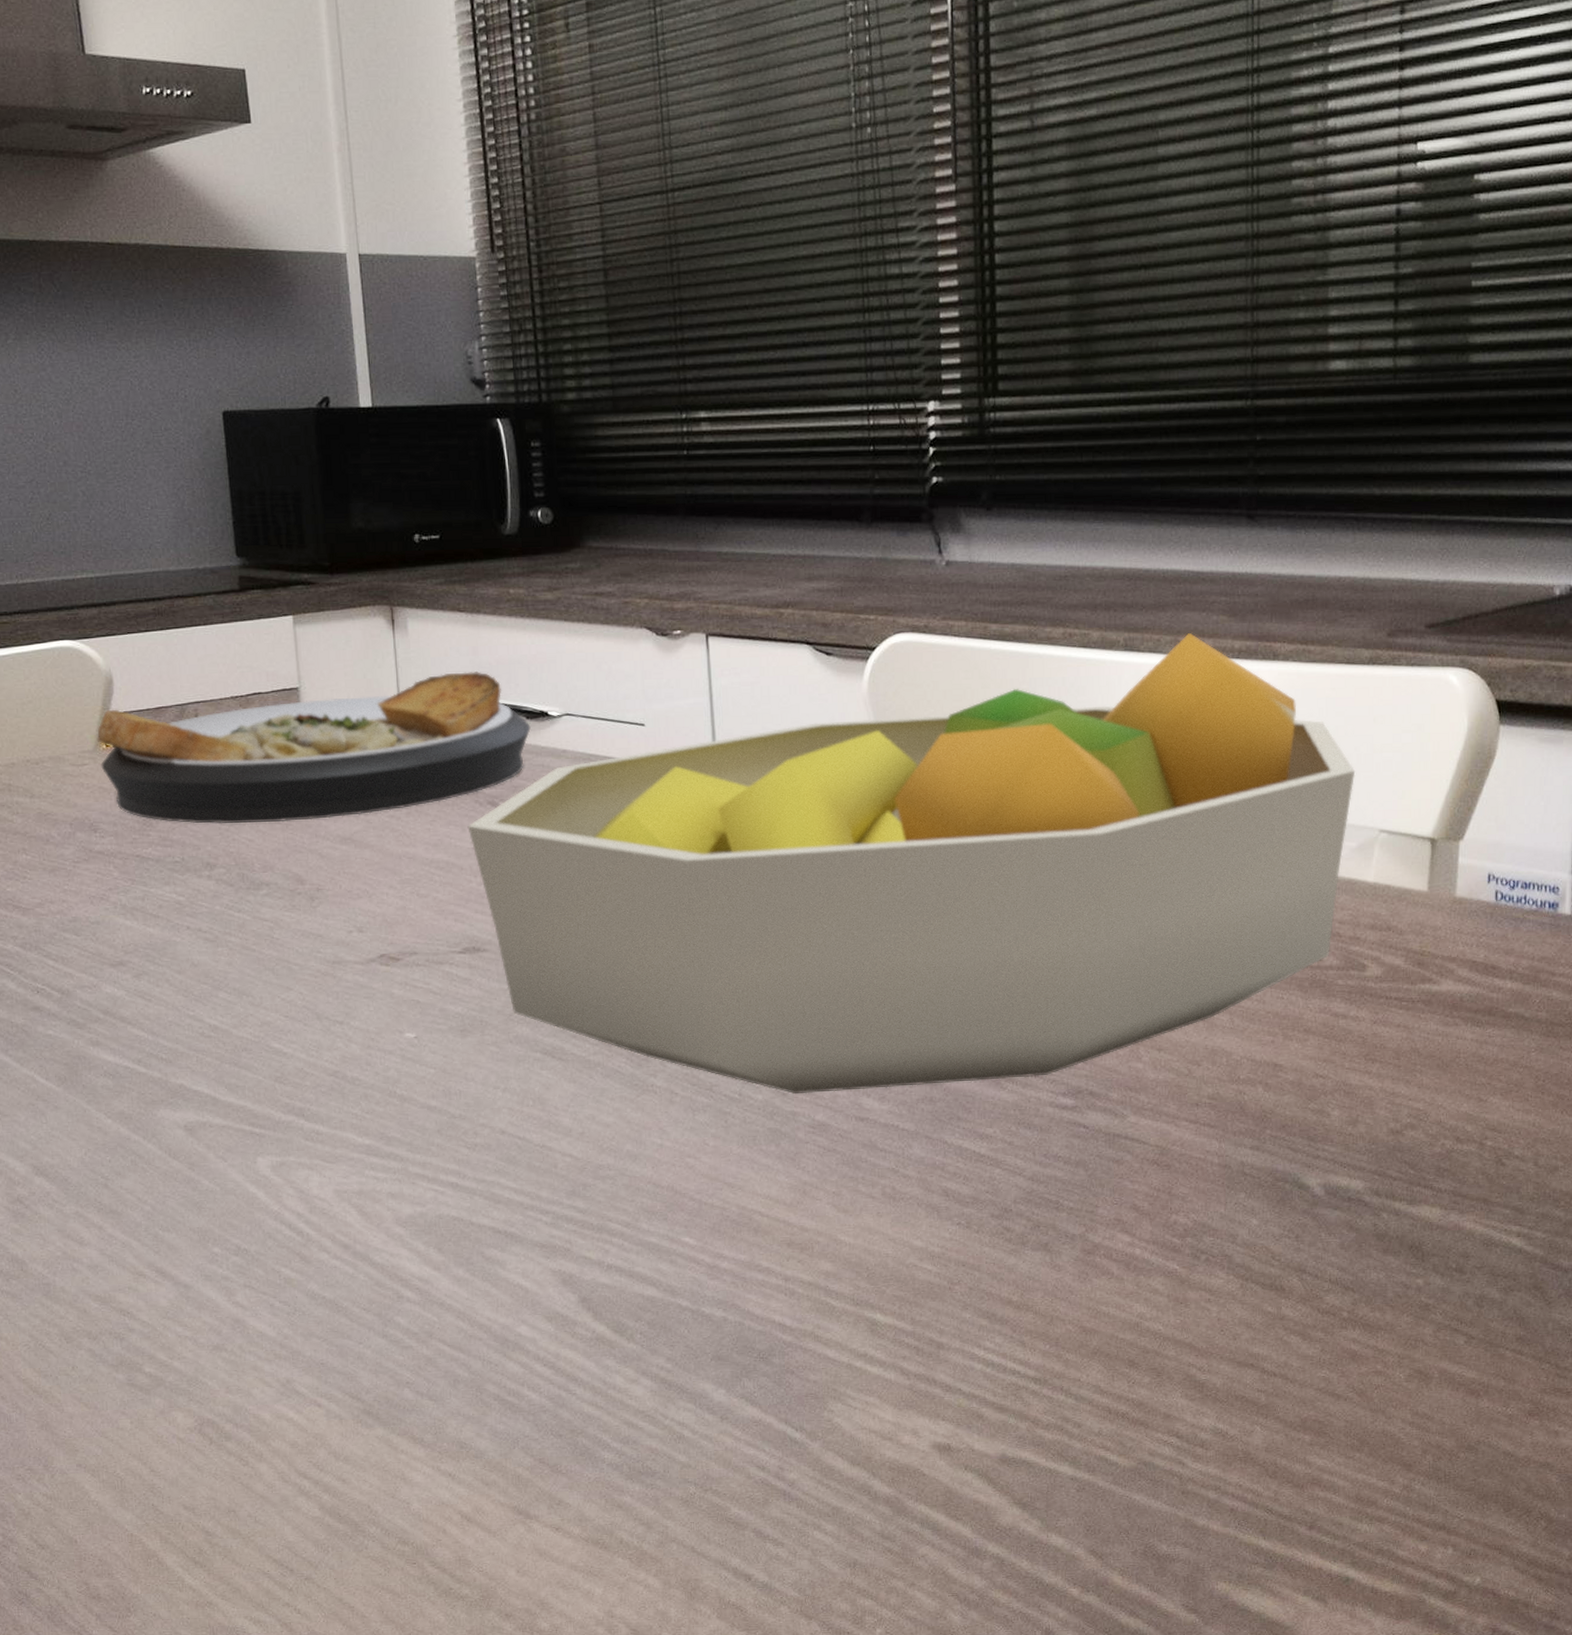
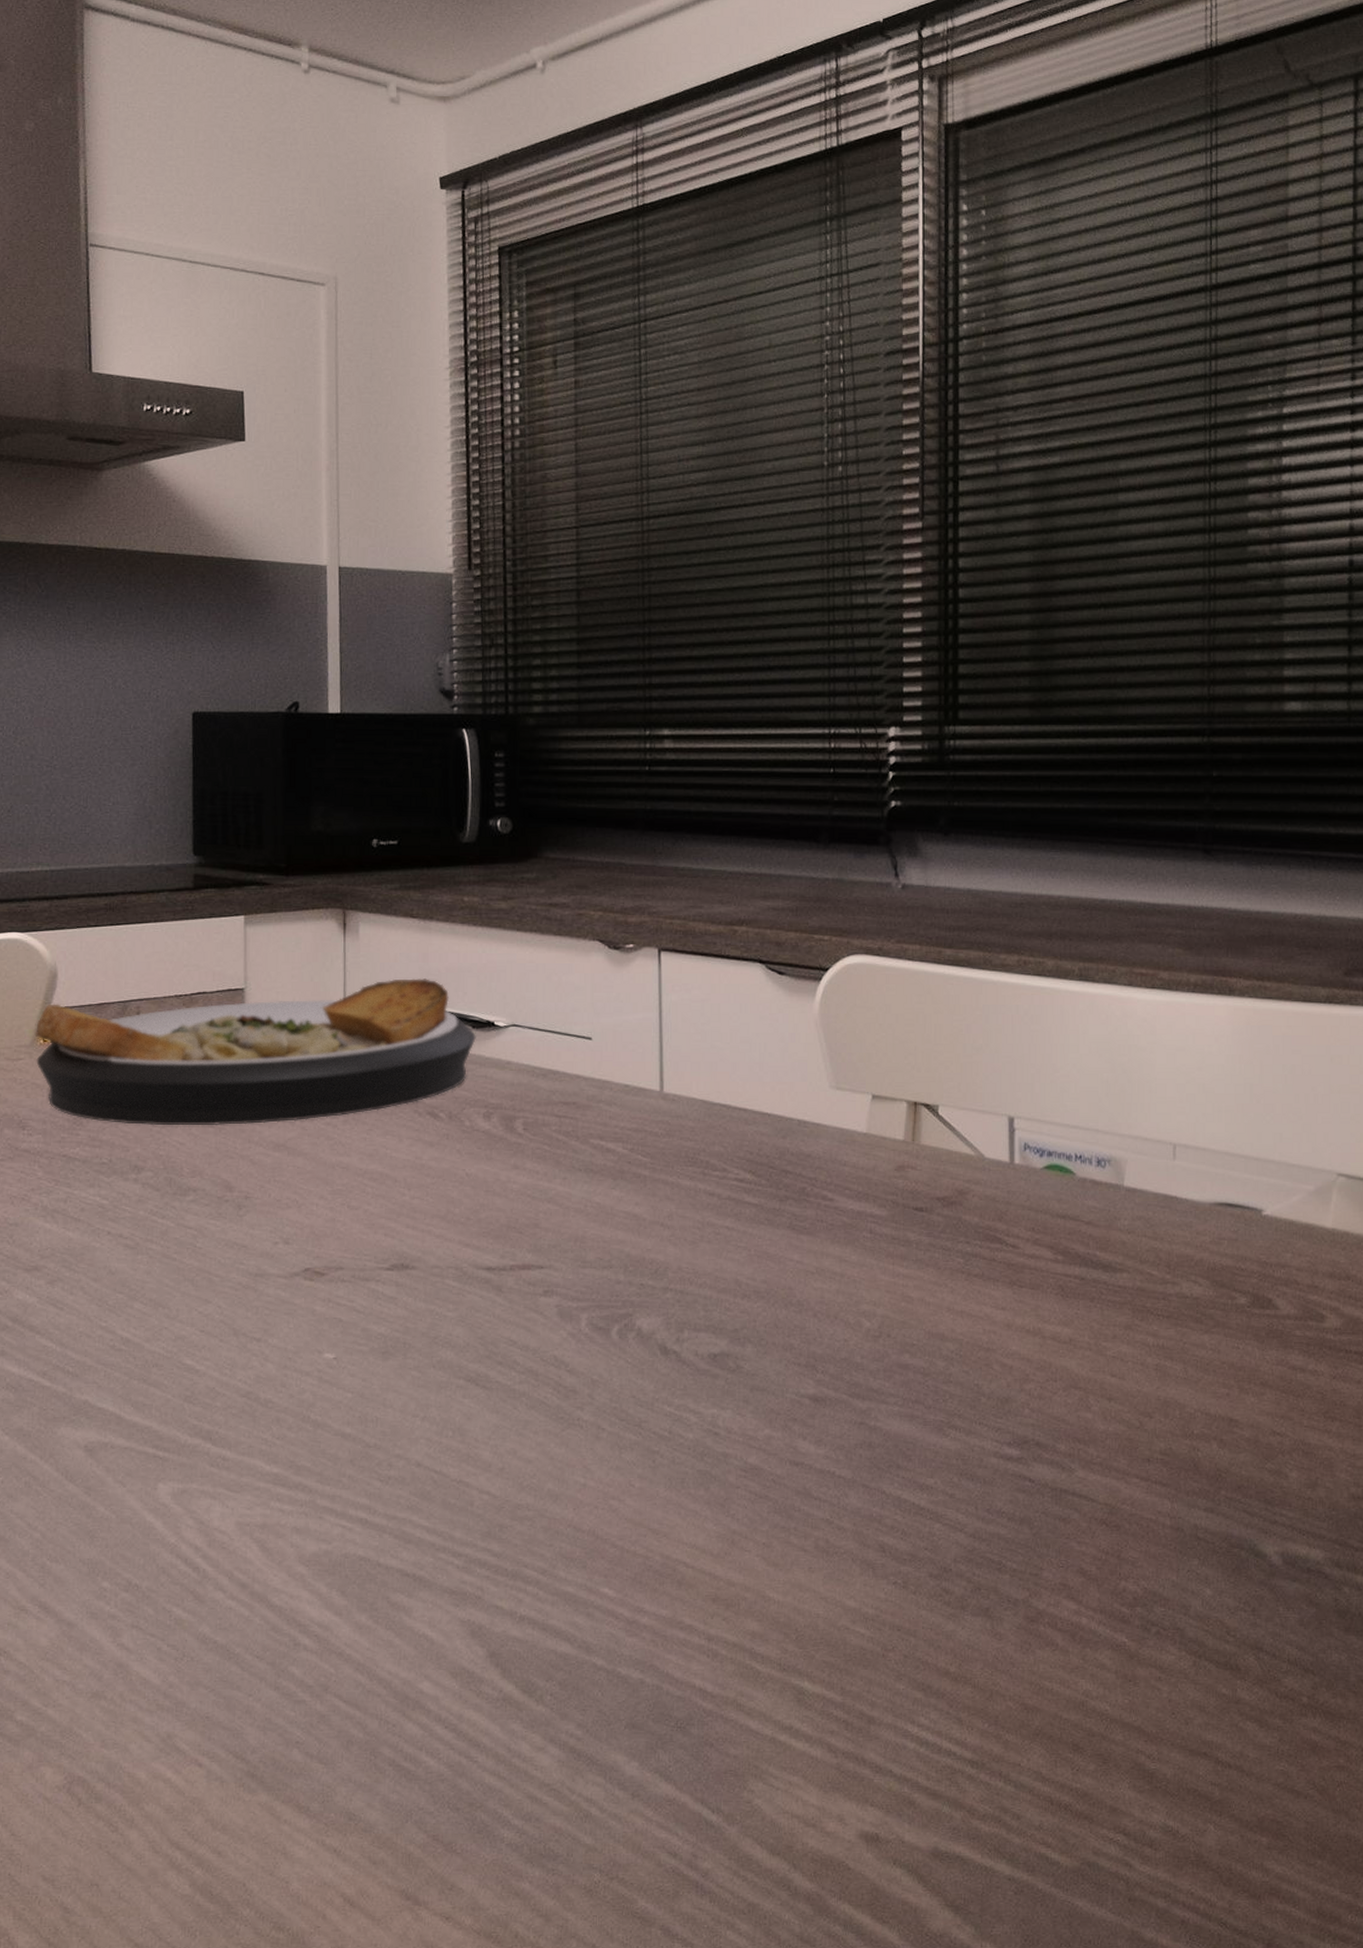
fruit bowl: present [467,632,1356,1094] -> none [405,964,1313,1434]

